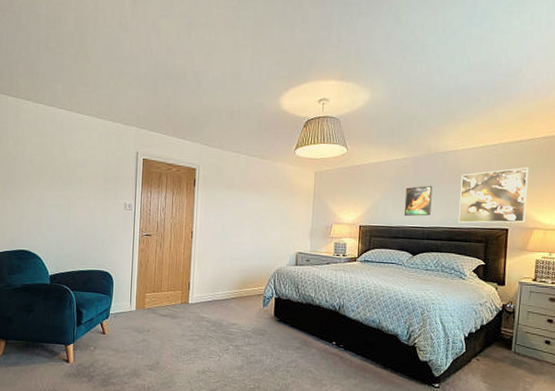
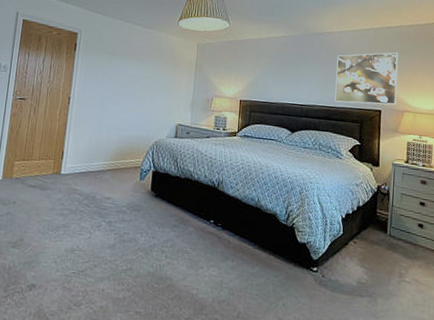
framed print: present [404,185,433,217] -> none [283,64,311,94]

